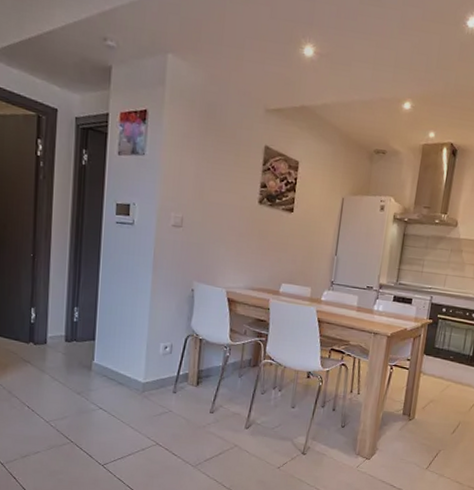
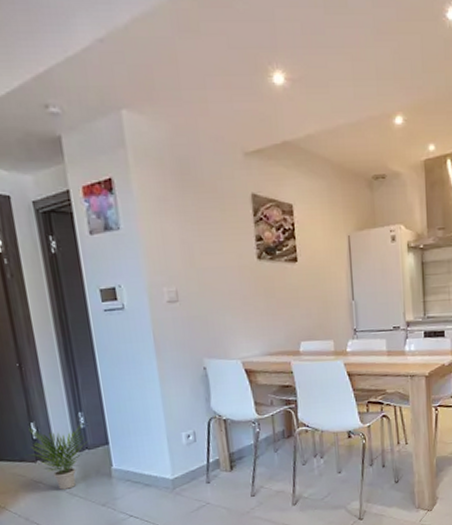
potted plant: none [21,311,78,373] -> present [25,422,88,490]

